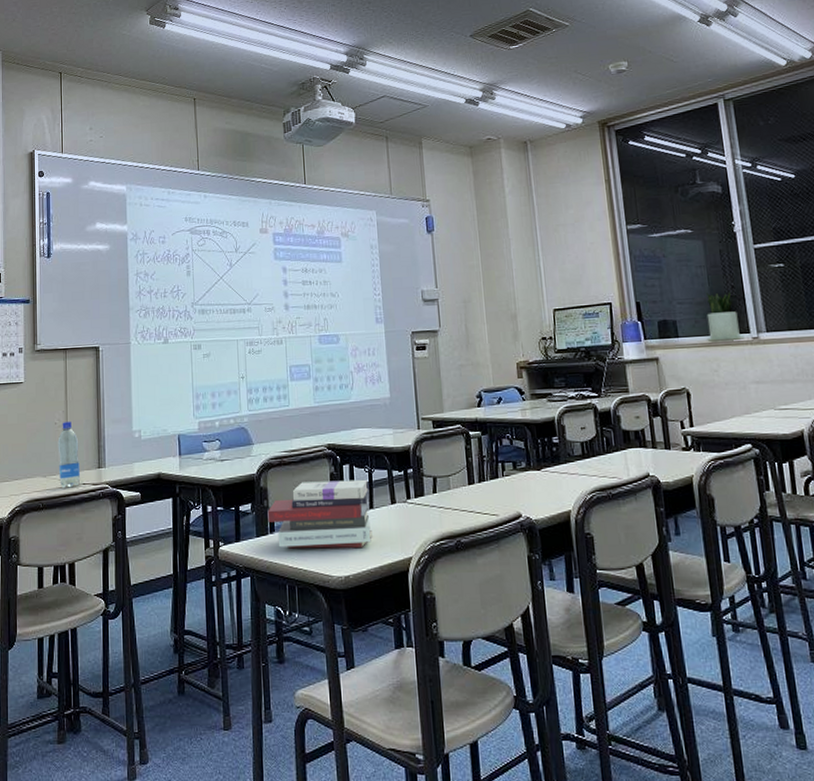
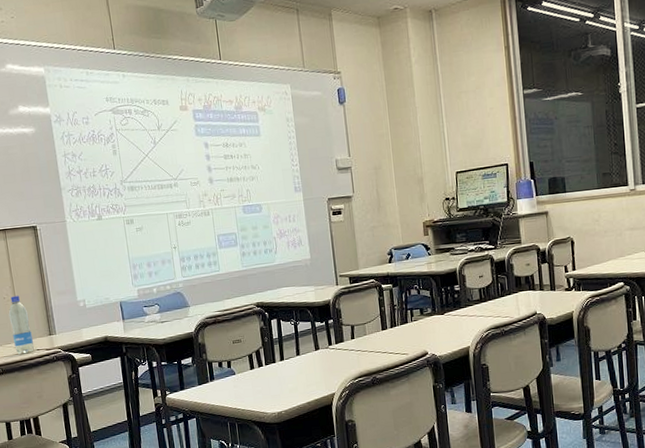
books: present [267,479,372,549] -> none [206,331,300,393]
planter: present [706,291,743,343] -> none [590,149,622,196]

